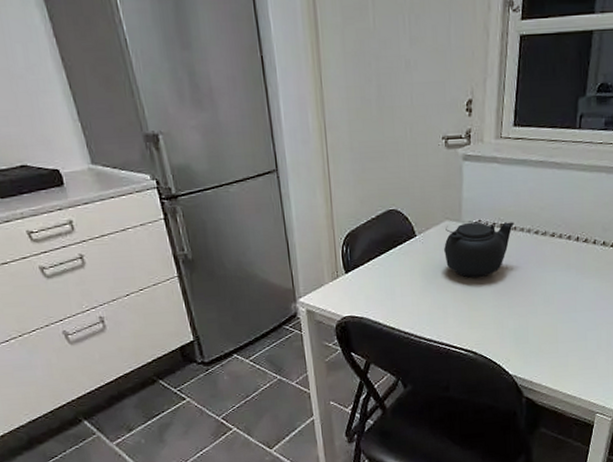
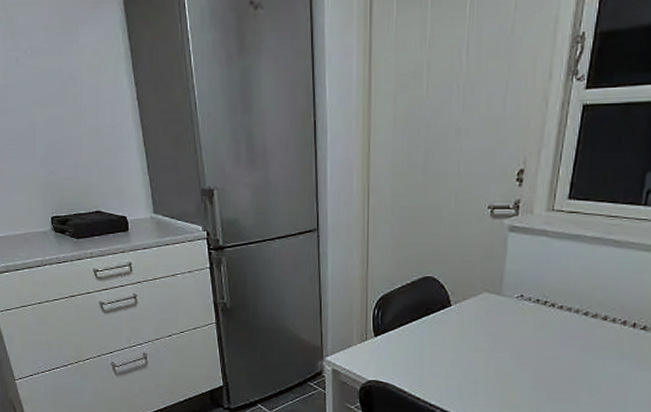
teapot: present [444,221,514,279] -> none [480,295,561,357]

